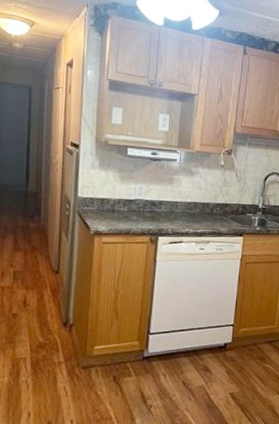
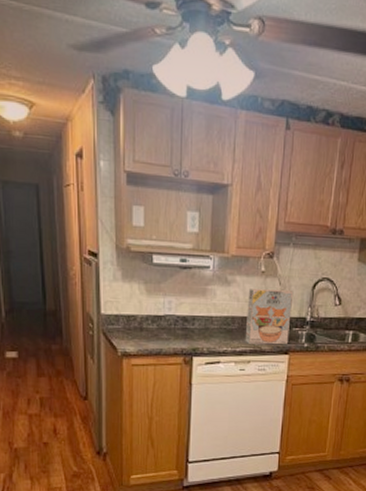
cereal box: none [205,178,248,228] -> present [245,287,294,345]

